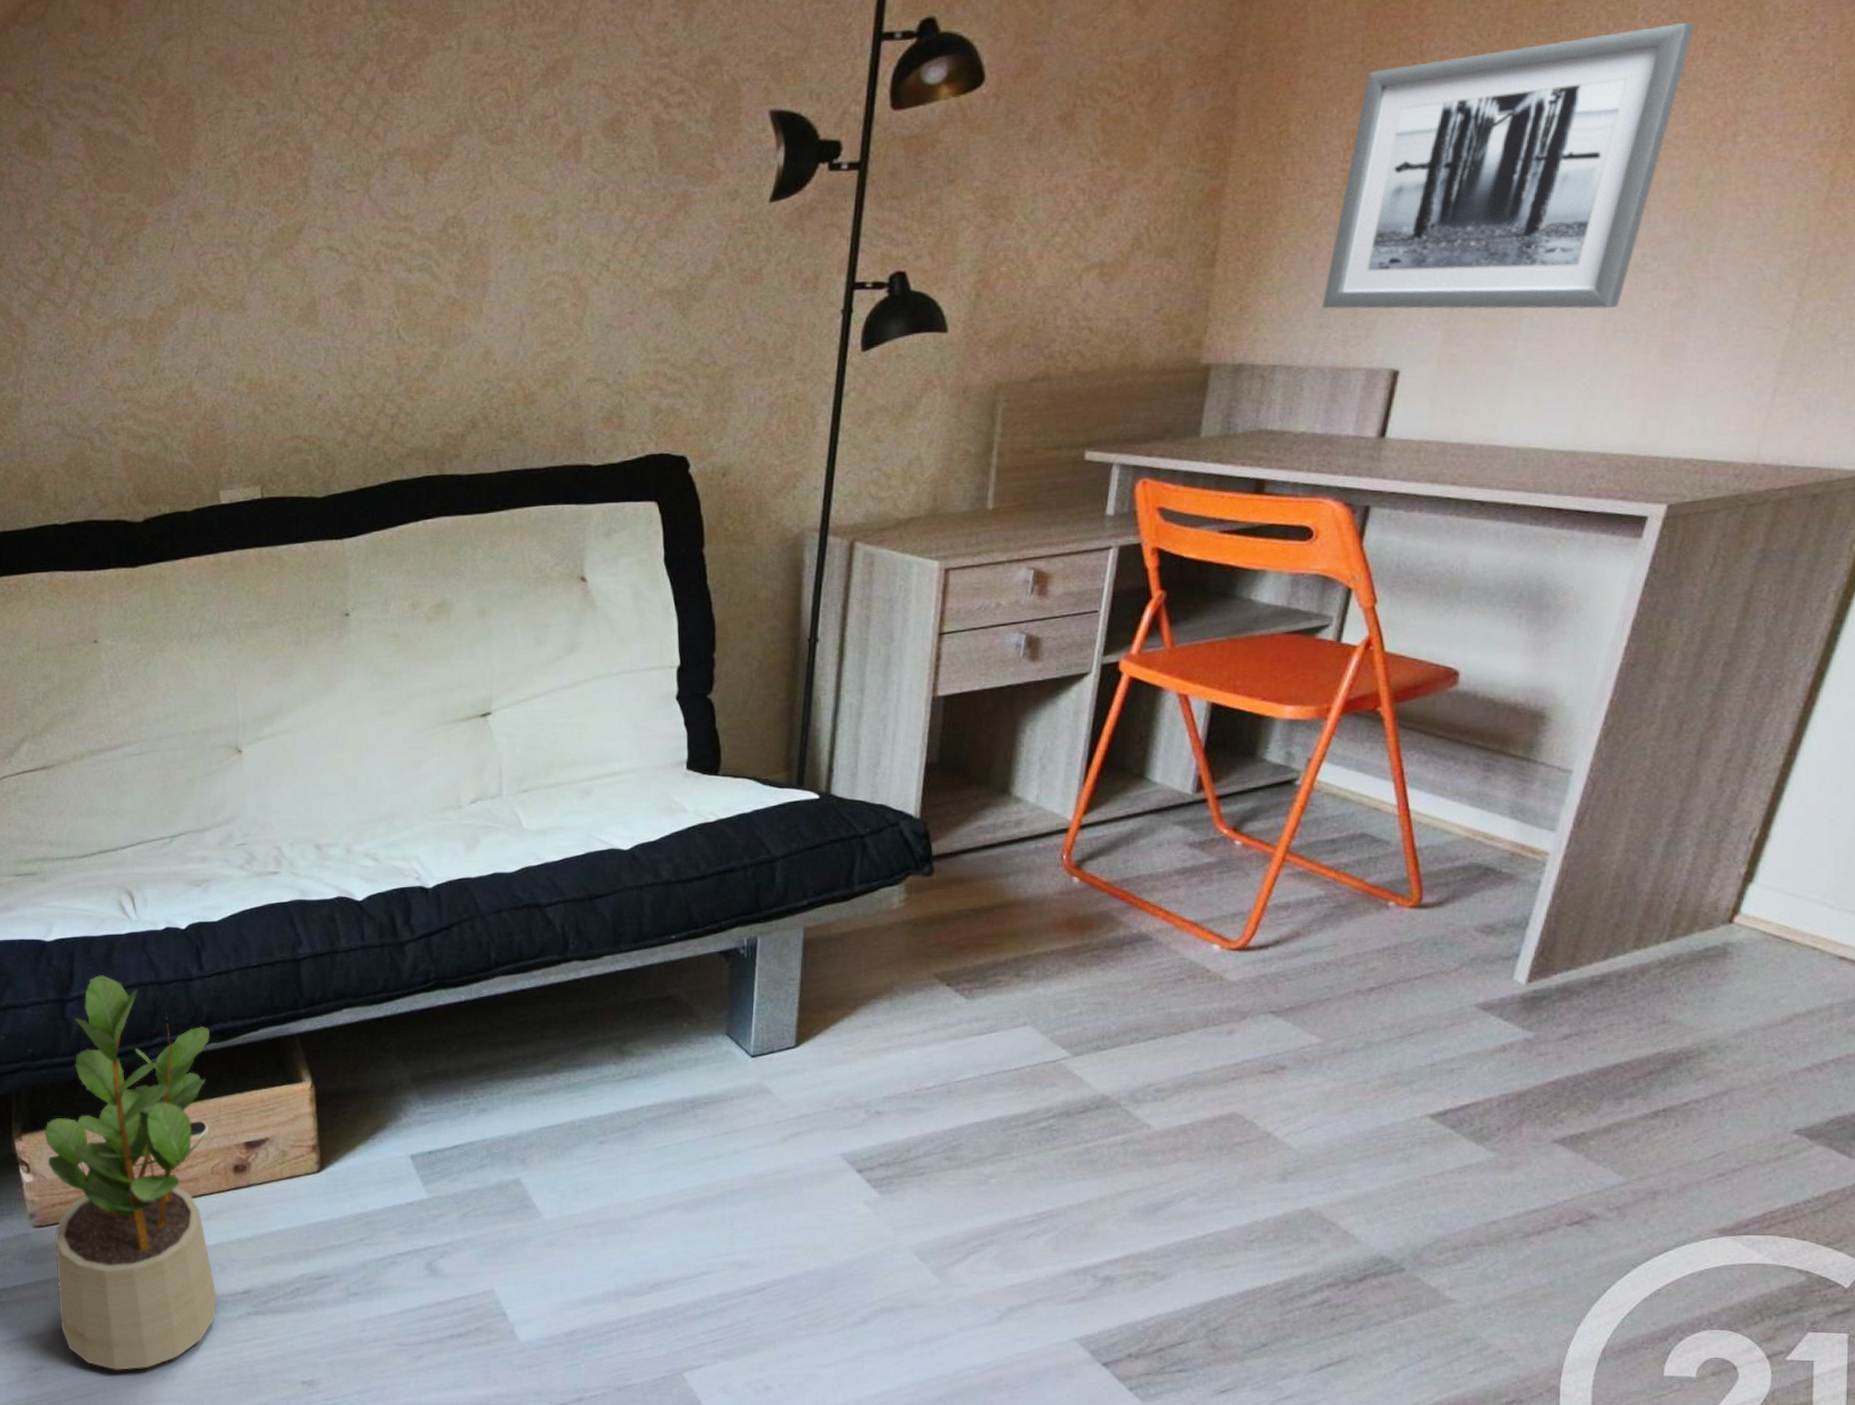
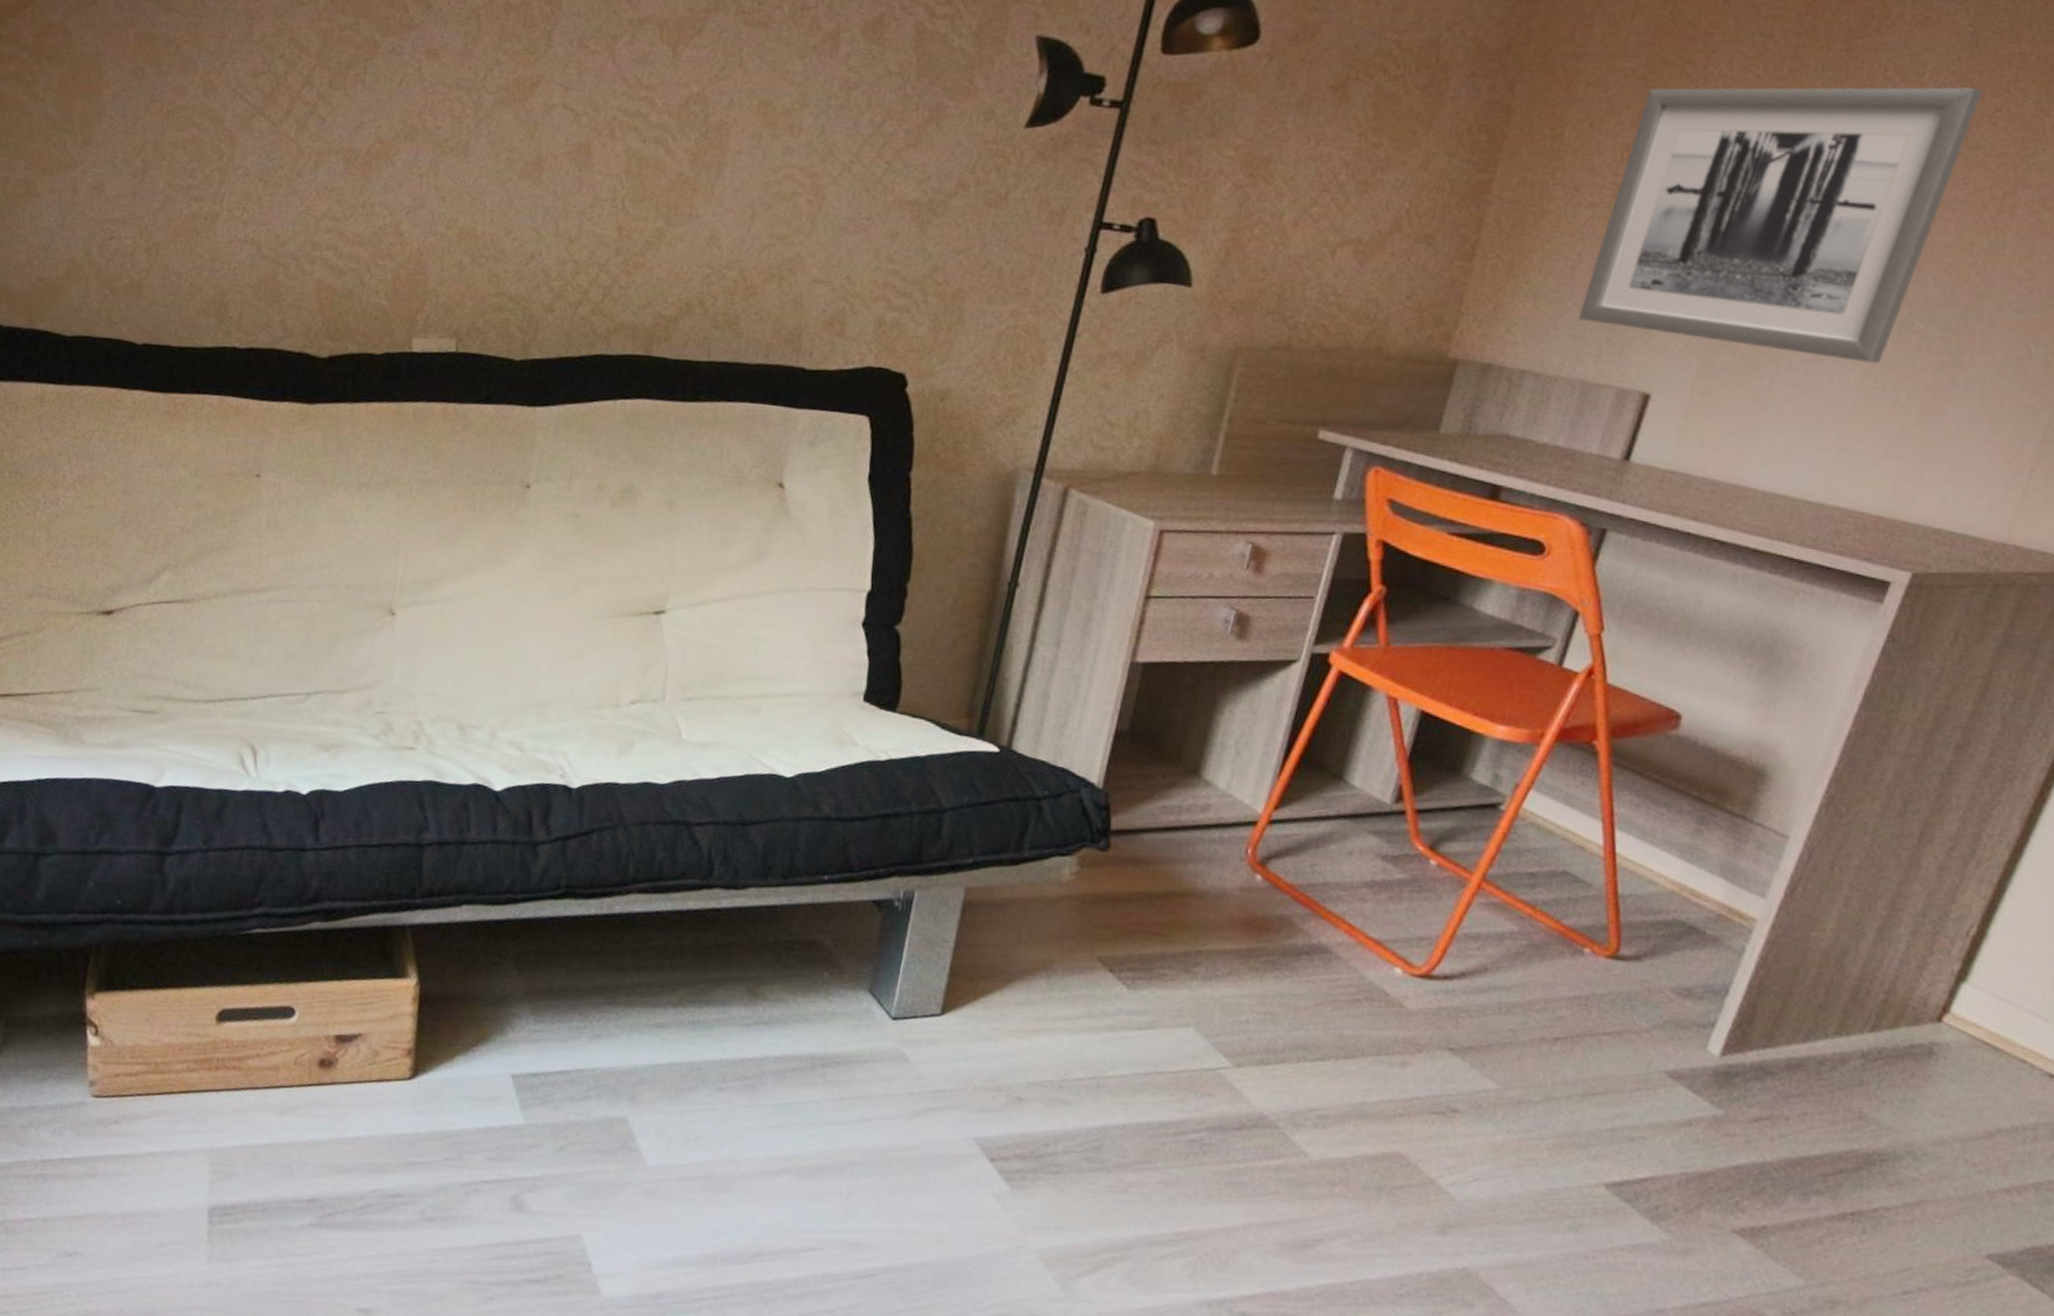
potted plant: present [44,974,218,1371] -> none [104,830,316,1271]

